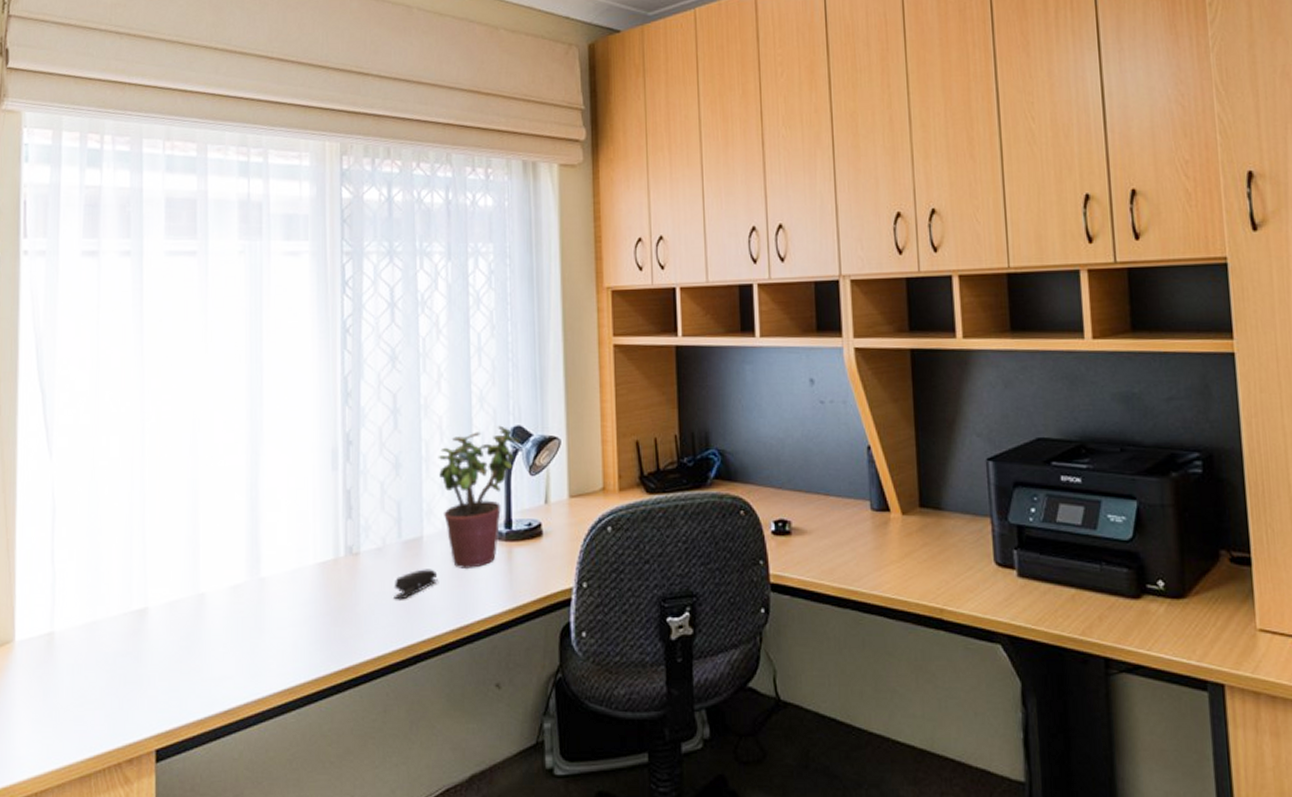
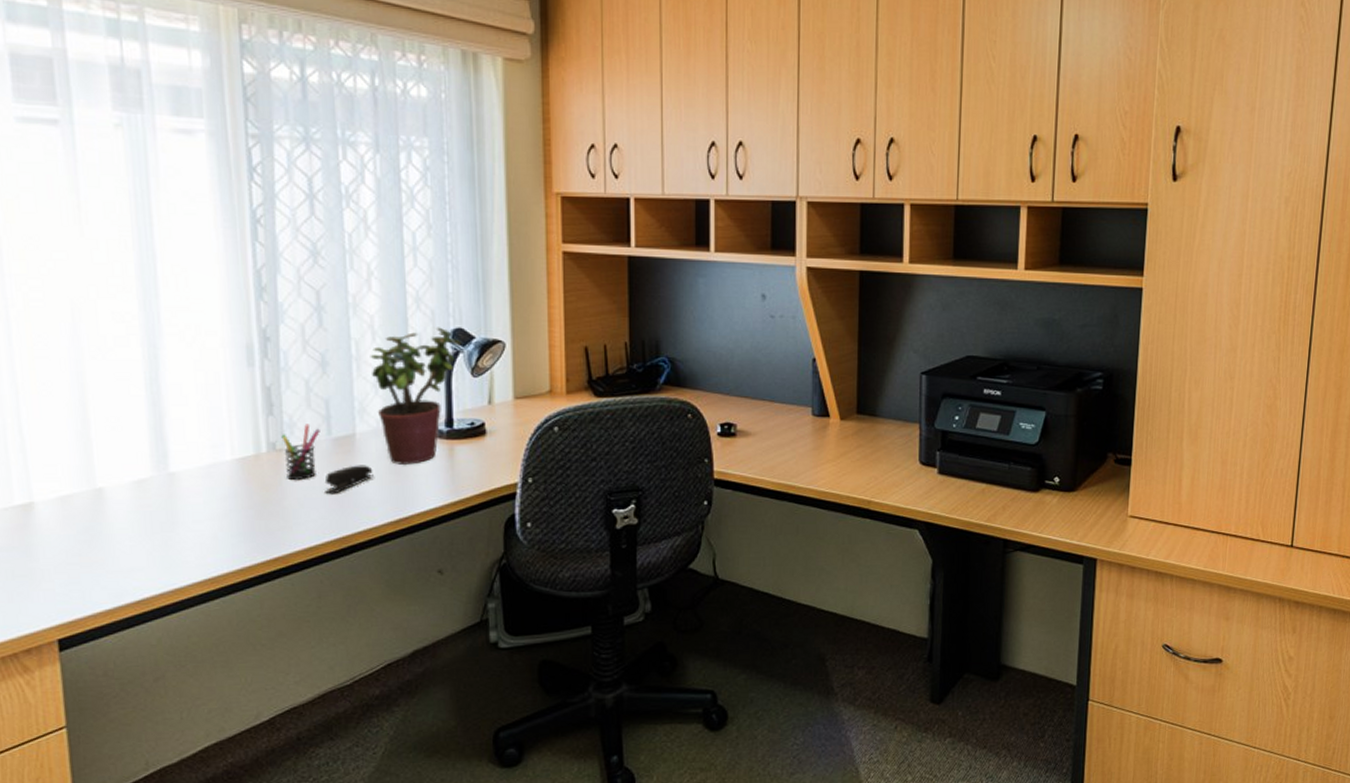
pen holder: none [358,527,392,586] -> present [281,424,320,481]

